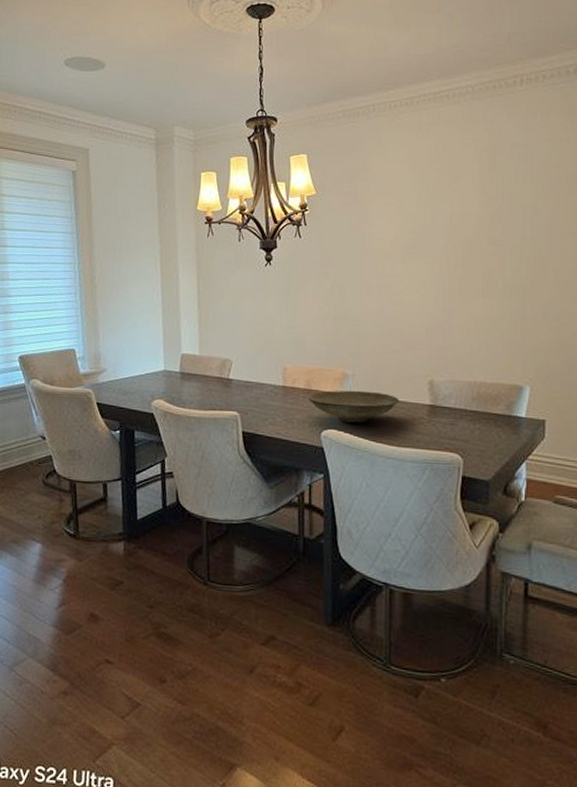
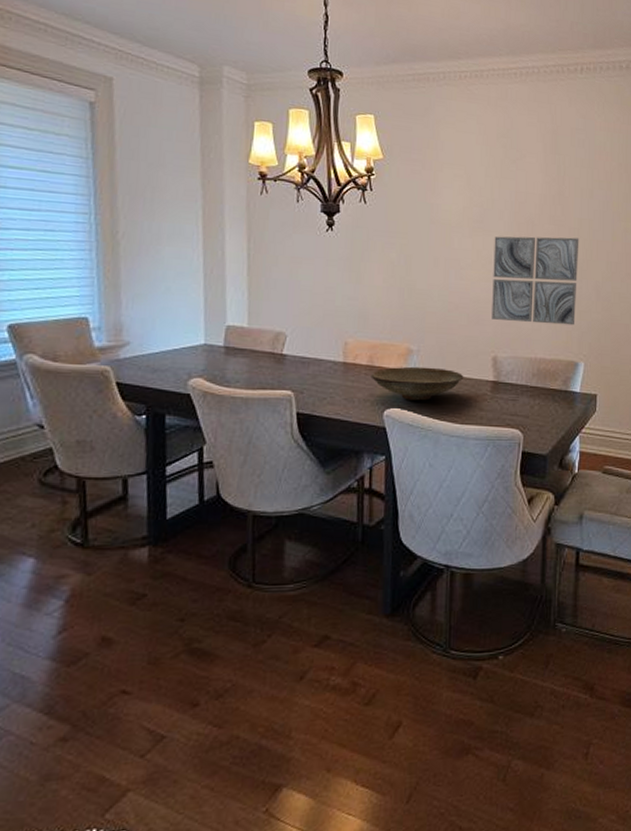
wall art: none [427,257,522,348] -> present [492,236,580,326]

